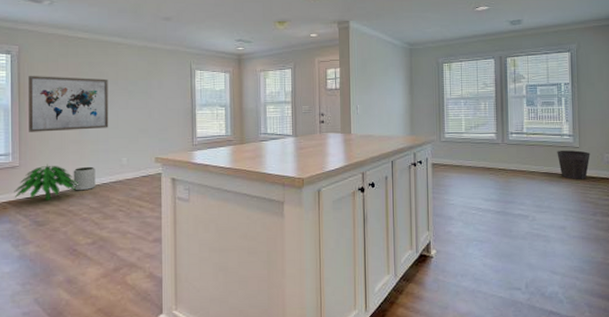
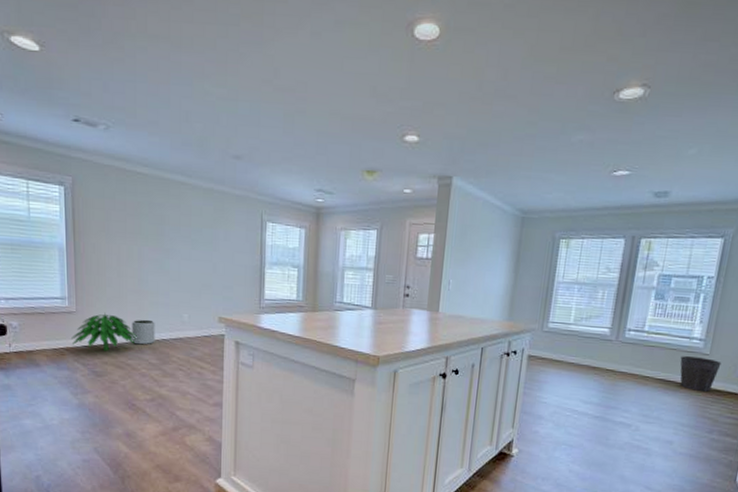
wall art: present [28,76,109,132] -> none [83,213,170,280]

